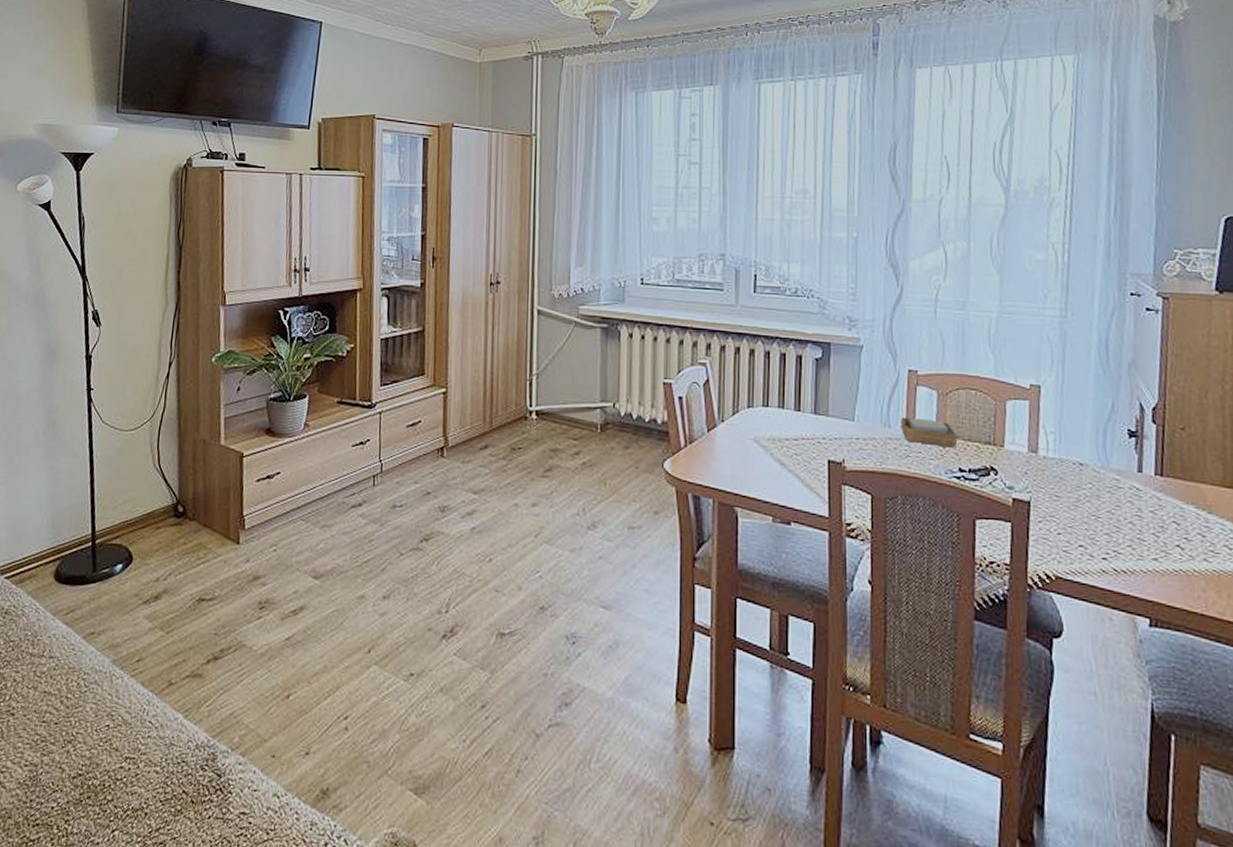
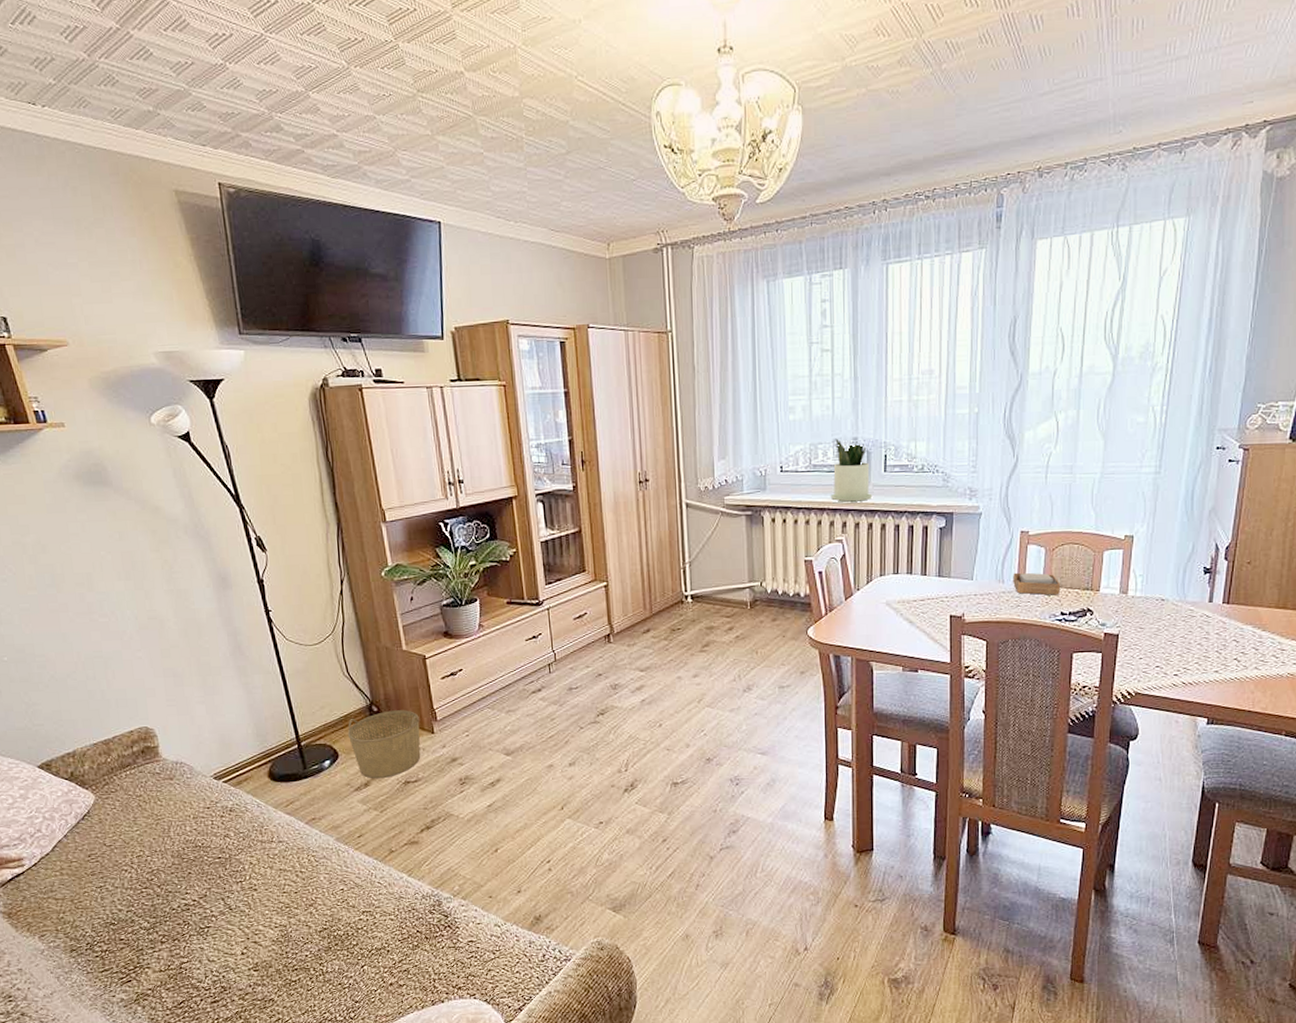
basket: none [146,512,226,592] -> present [347,710,421,779]
planter: none [694,253,741,323] -> present [830,438,873,502]

